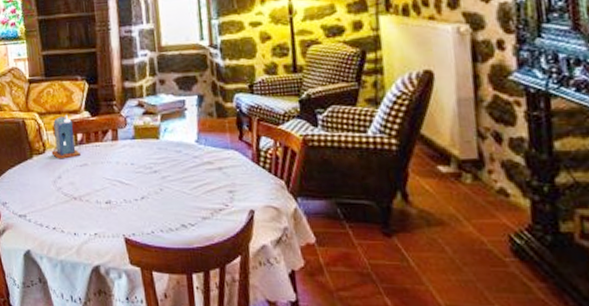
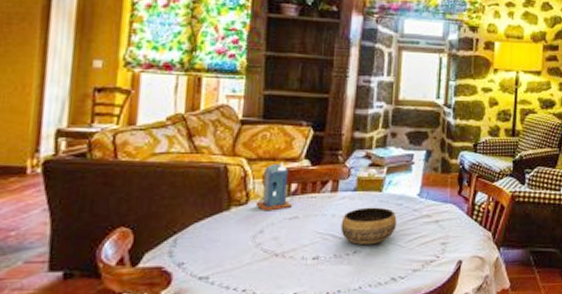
bowl: none [125,154,179,192] -> present [340,207,397,246]

